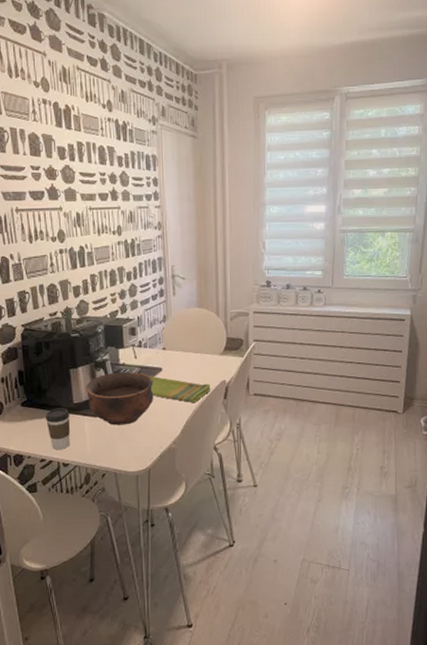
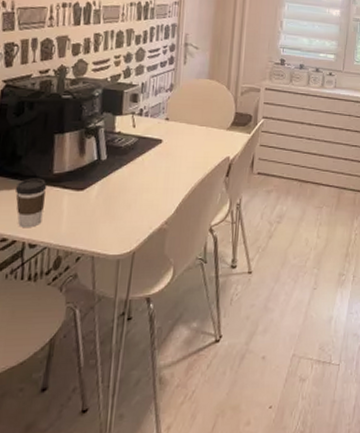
bowl: present [85,371,154,426] -> none [70,141,151,201]
dish towel: present [150,375,211,403] -> none [147,147,214,180]

